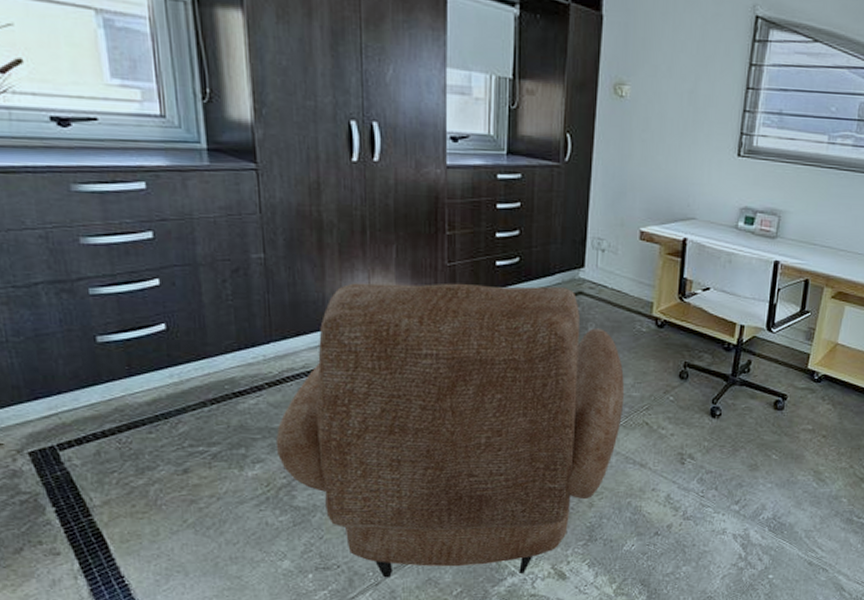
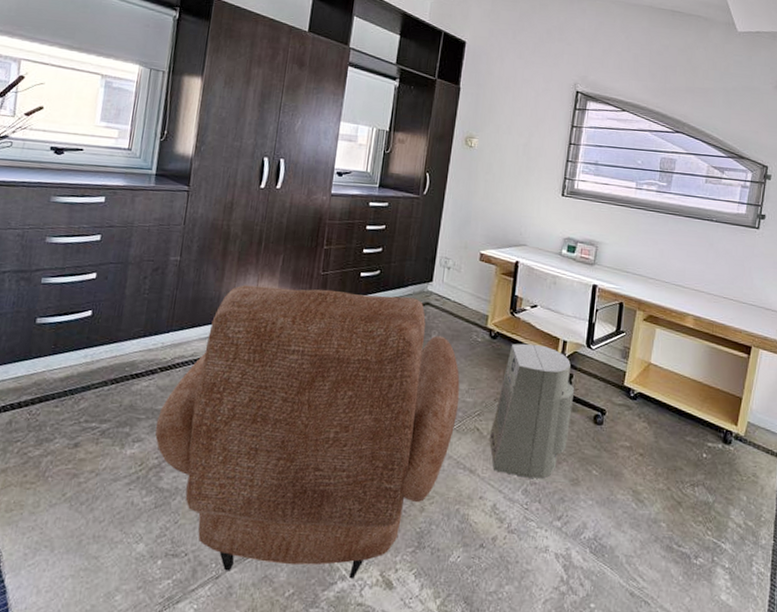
air purifier: none [659,330,752,467] -> present [489,343,574,479]

